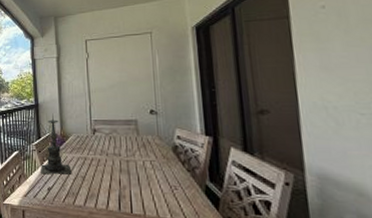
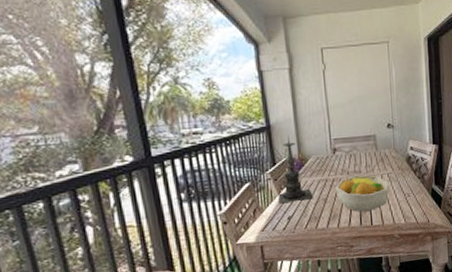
fruit bowl: none [95,158,151,198] -> present [336,175,389,212]

